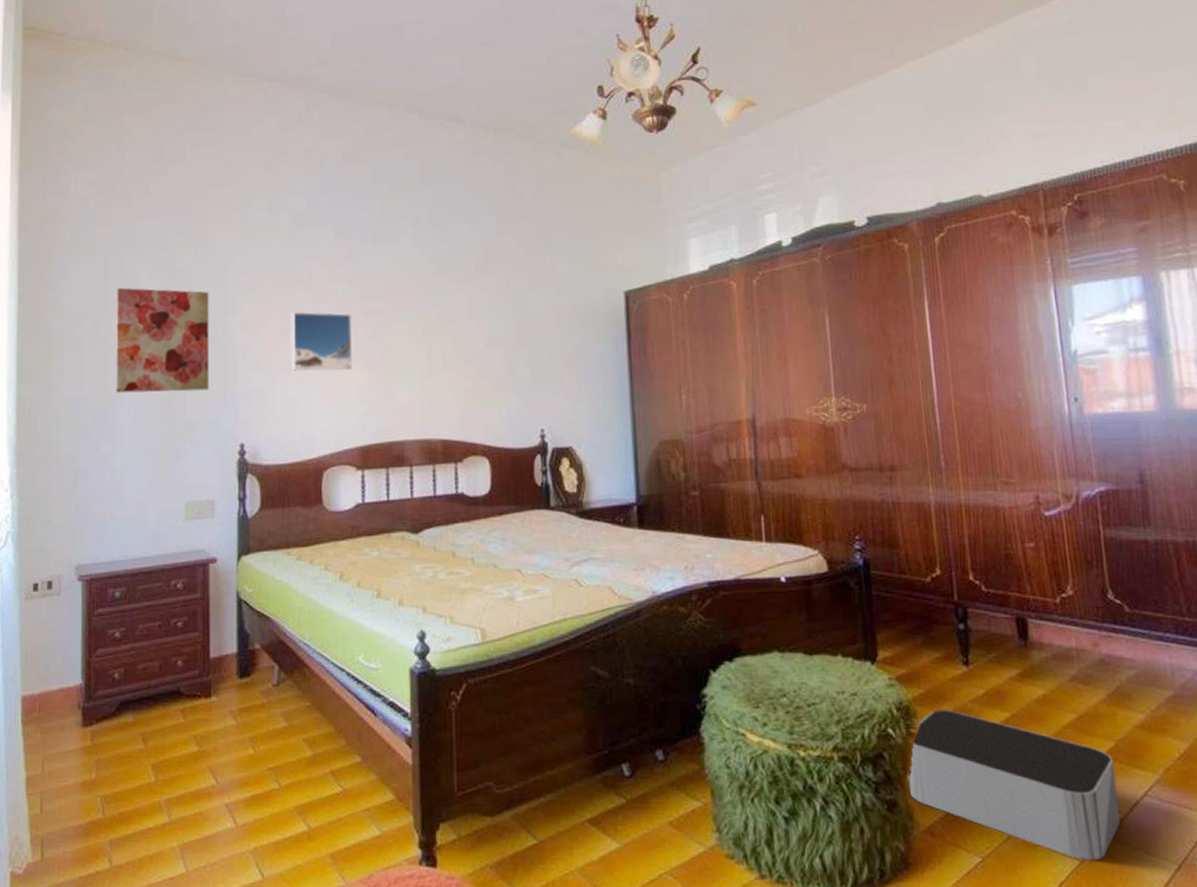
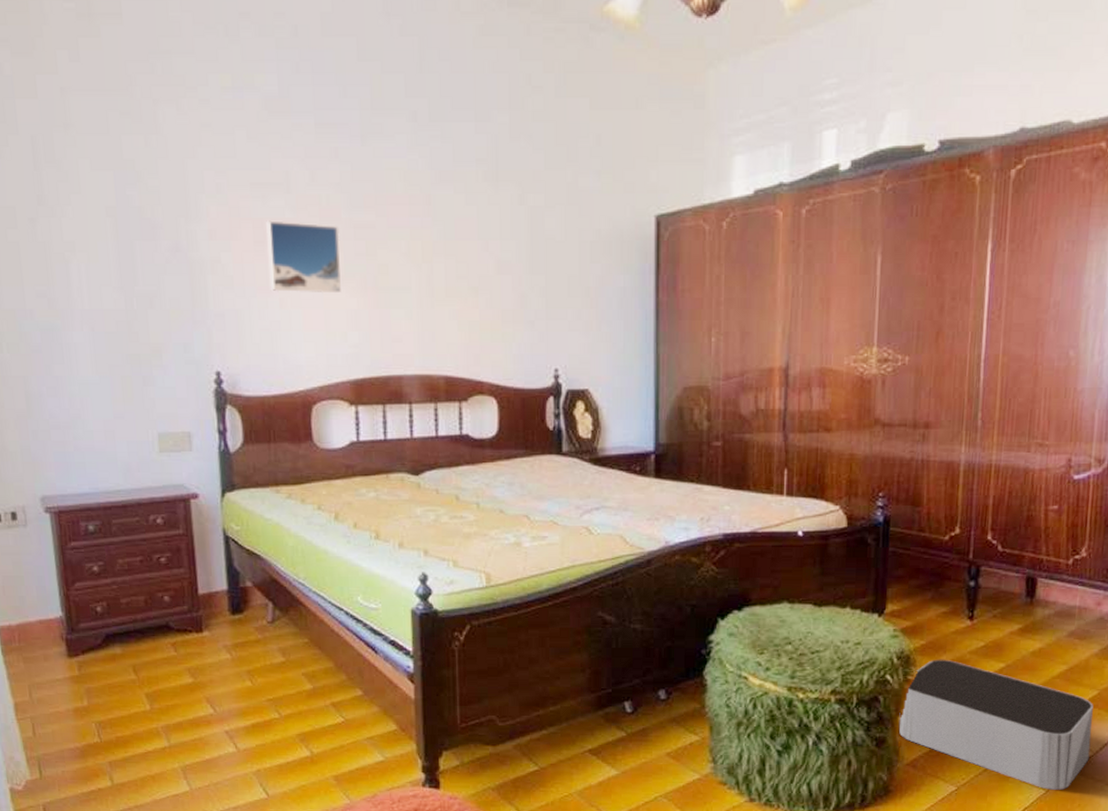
wall art: present [115,287,210,393] -> none [52,180,175,309]

